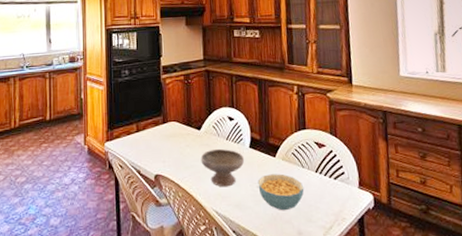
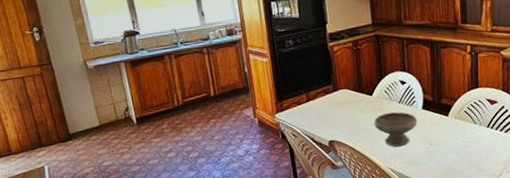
cereal bowl: present [257,173,304,211] -> none [431,131,476,164]

